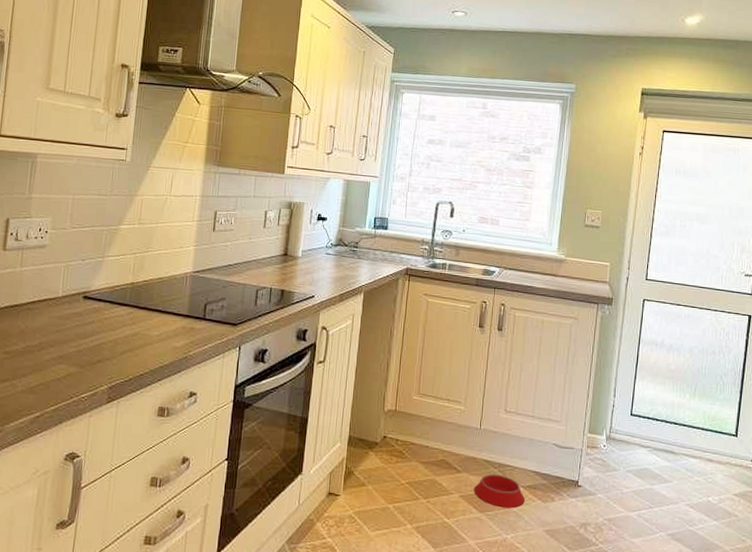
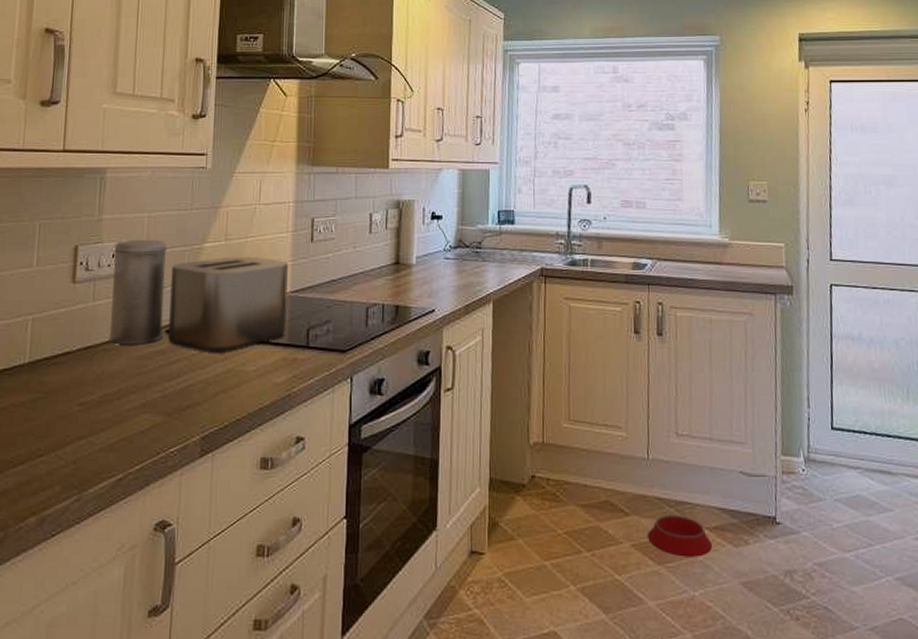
canister: none [33,217,88,307] -> present [108,239,168,345]
toaster: none [84,238,193,319] -> present [168,256,289,353]

